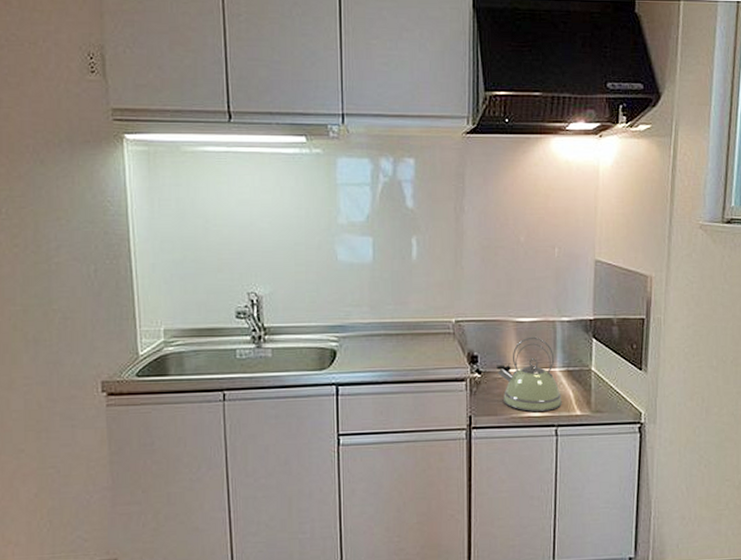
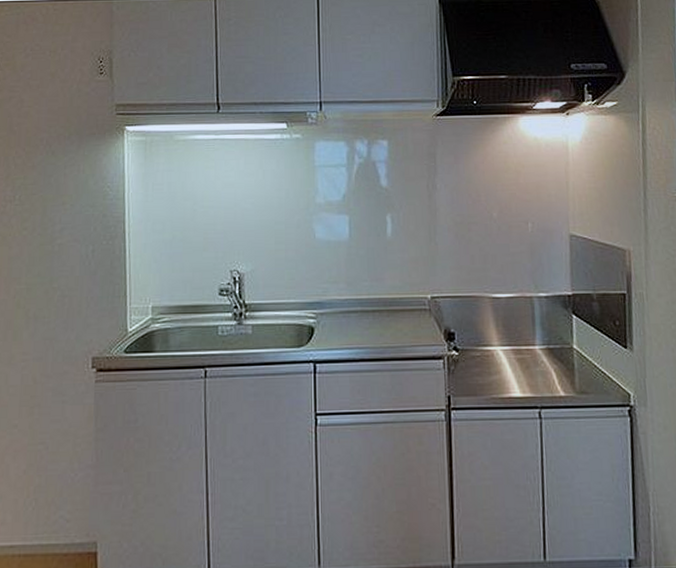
kettle: present [497,336,562,411] -> none [474,313,544,392]

